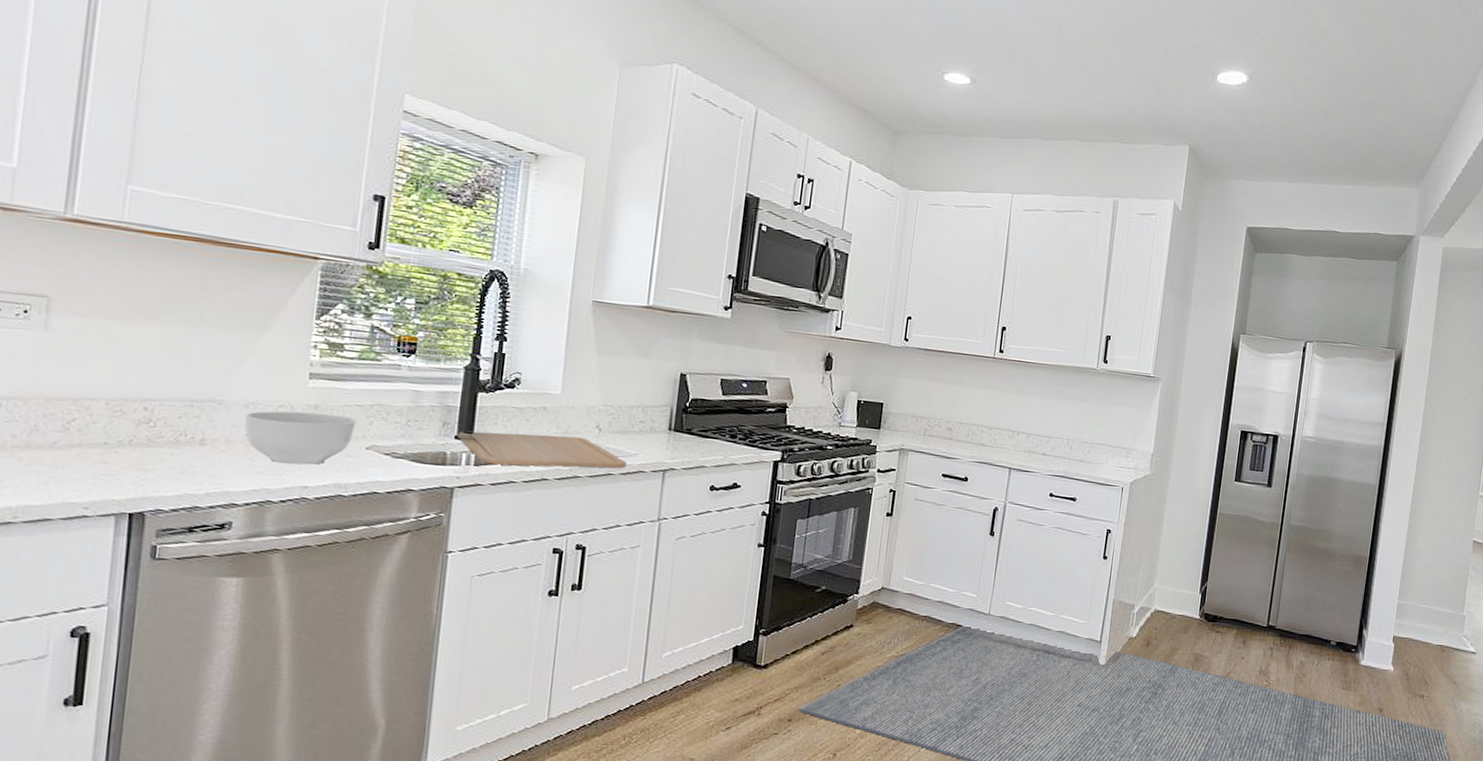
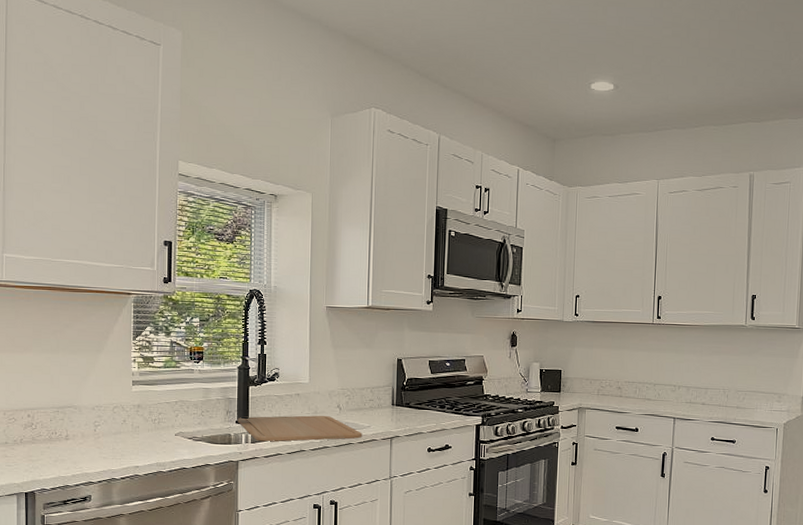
bowl: present [244,410,357,465] -> none [92,410,167,451]

